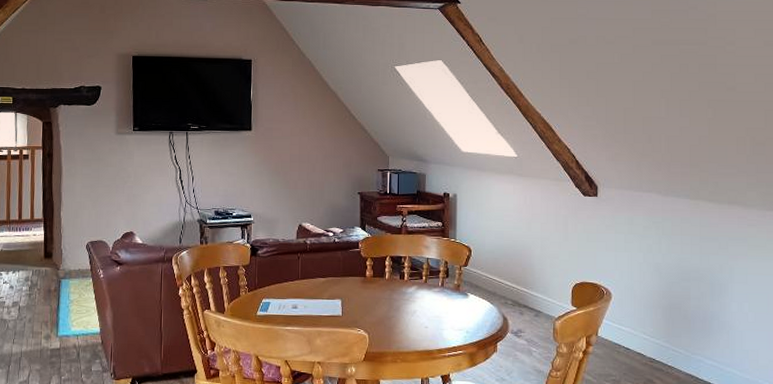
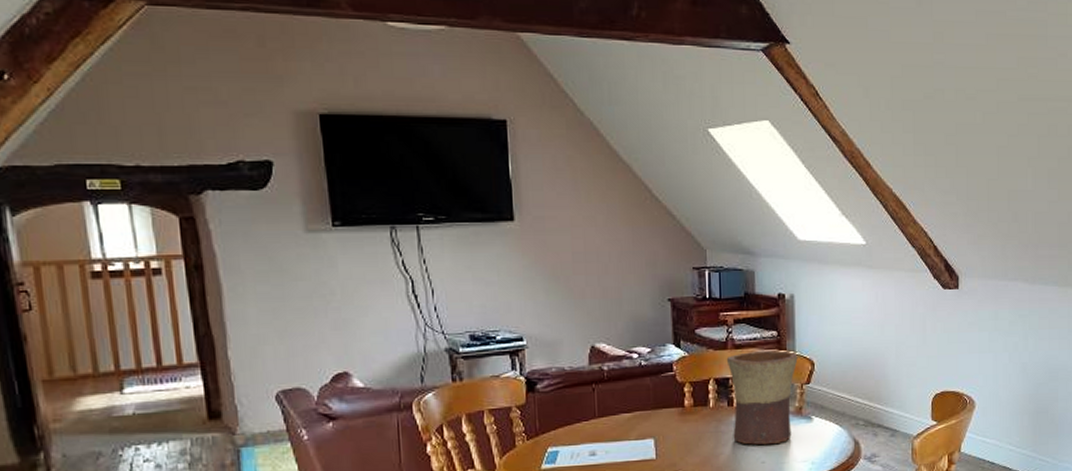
flower pot: none [400,237,458,314] -> present [726,351,798,445]

